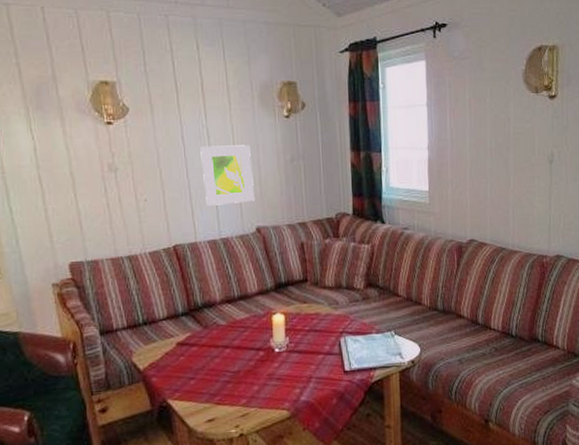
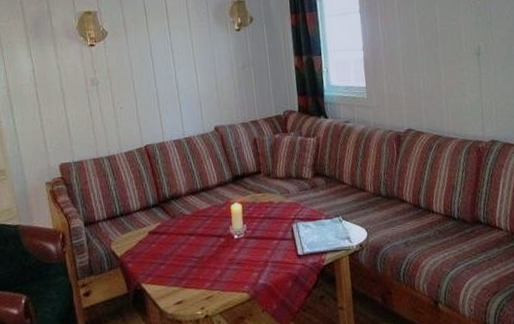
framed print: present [200,145,255,206] -> none [166,56,212,110]

